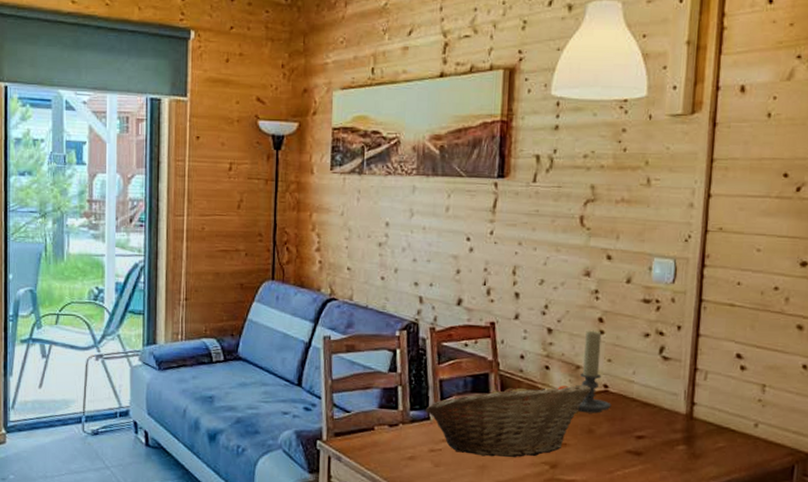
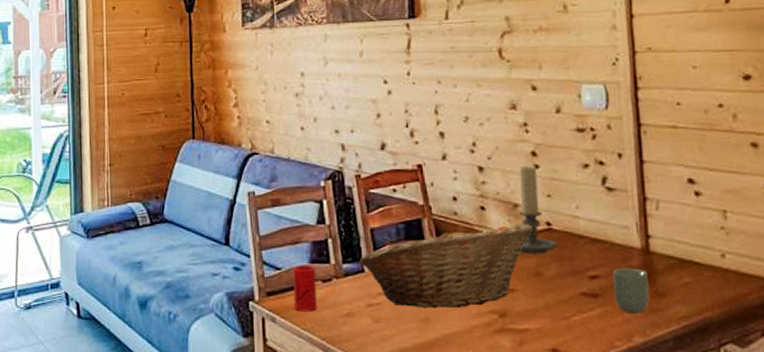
cup: none [360,409,383,453] -> present [293,265,317,312]
cup: none [655,430,688,472] -> present [613,268,649,314]

